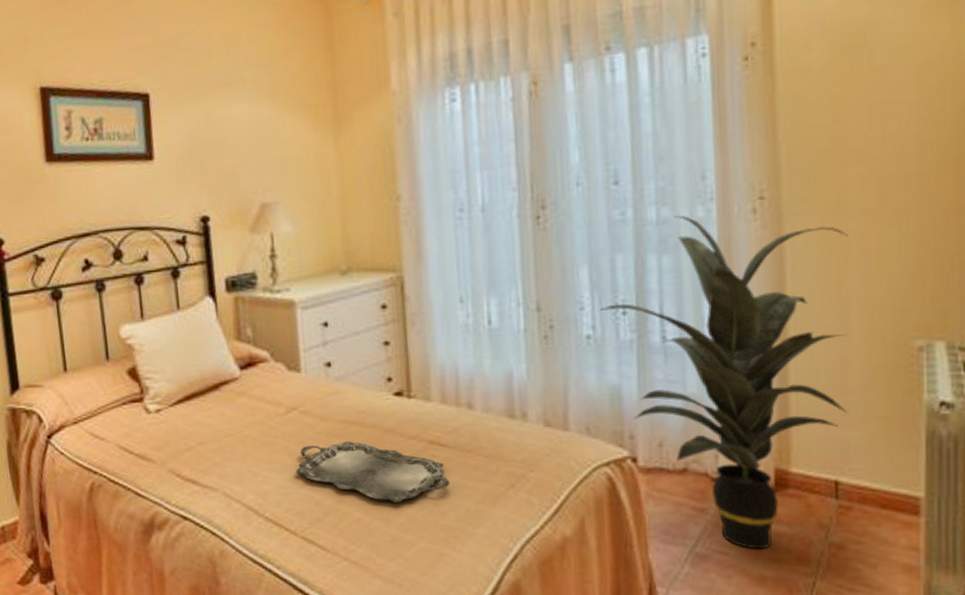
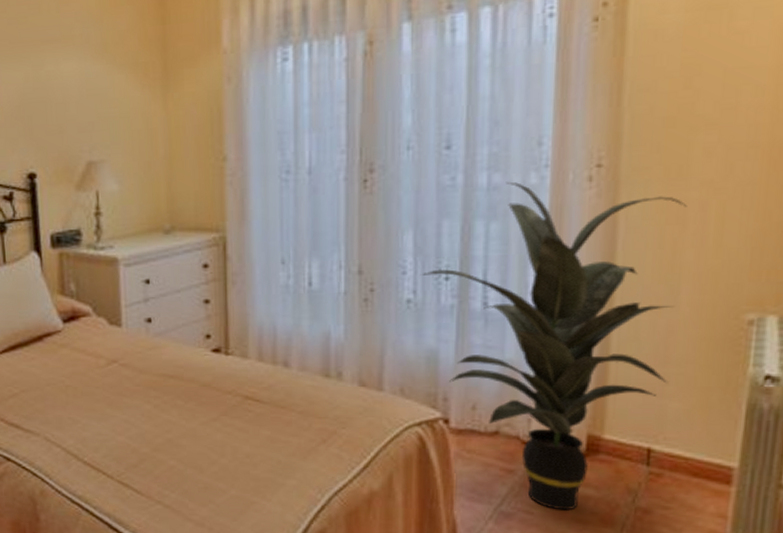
serving tray: present [296,441,450,502] -> none [114,394,263,452]

